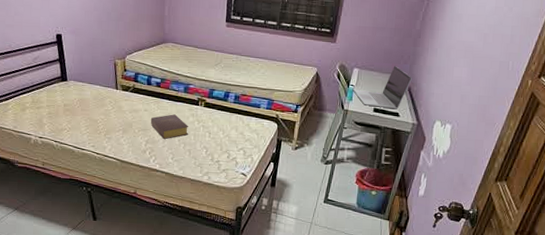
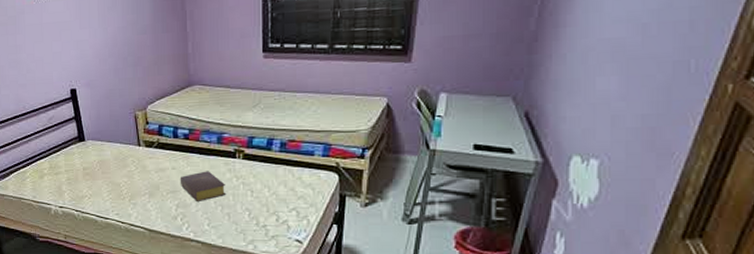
laptop: present [353,66,412,109] -> none [441,84,529,144]

